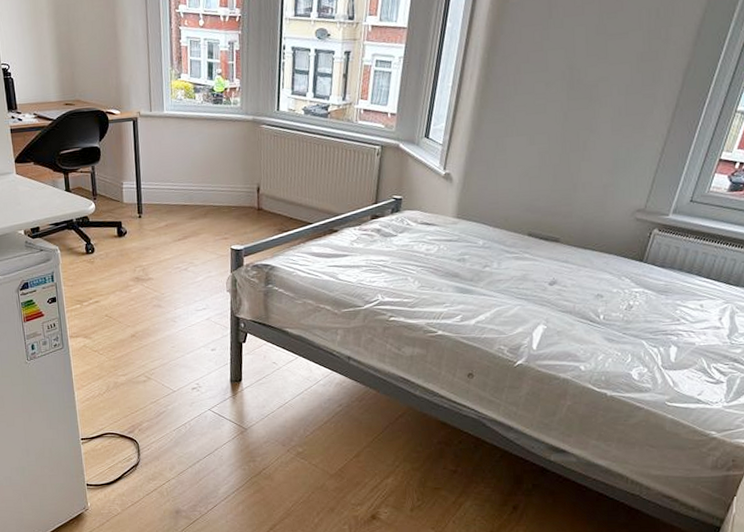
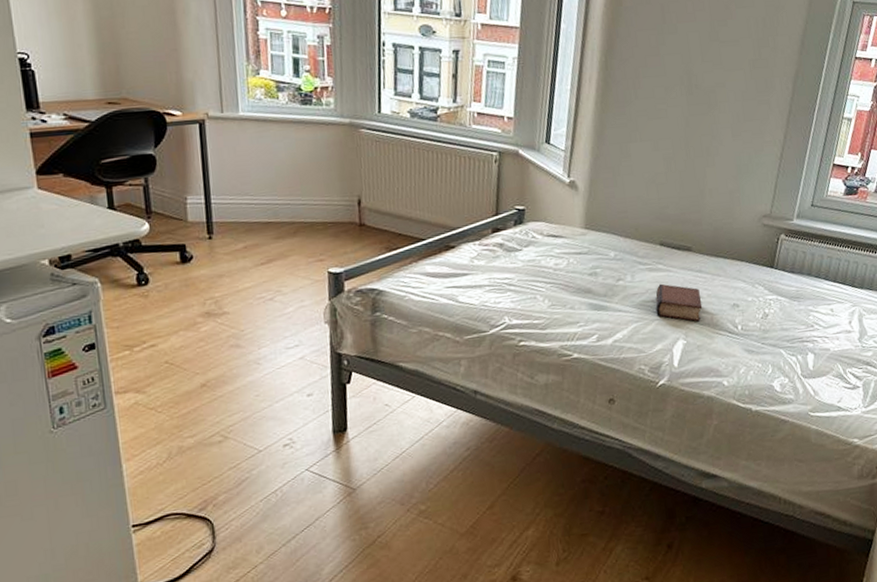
book: none [519,271,566,309] -> present [655,283,703,322]

